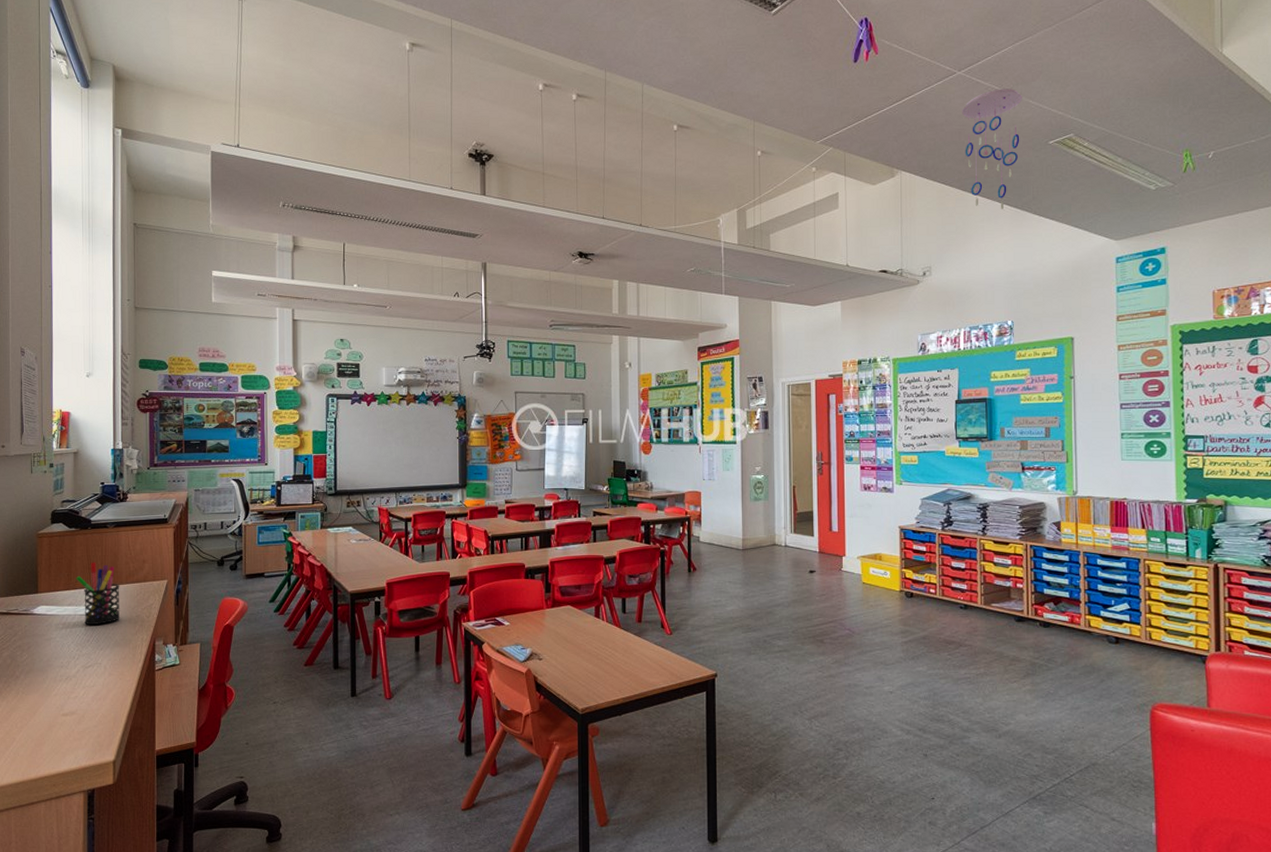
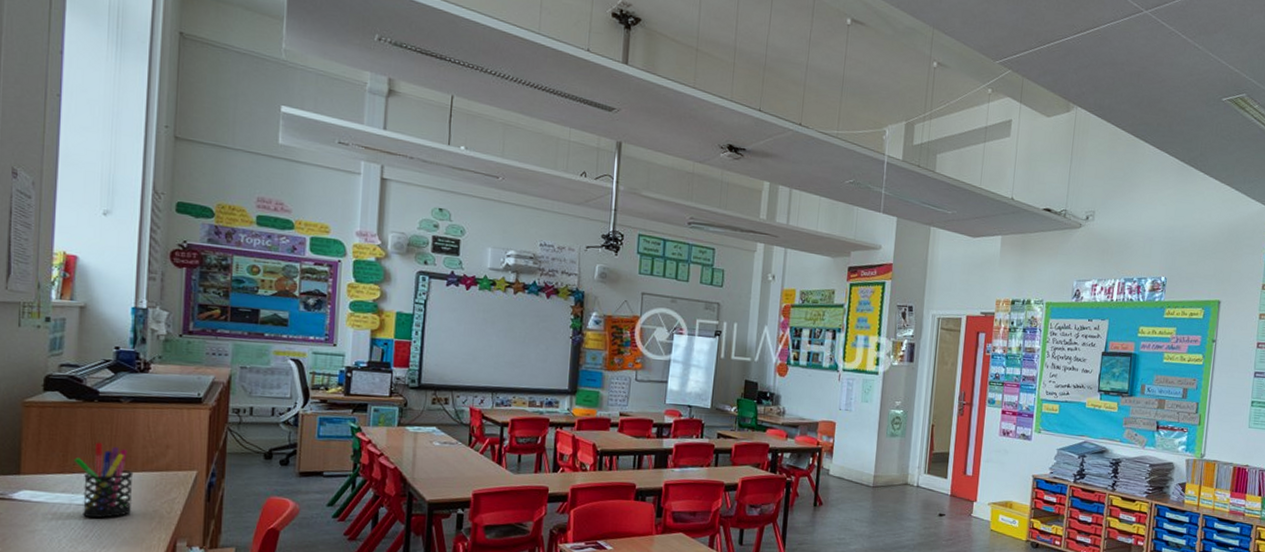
ceiling mobile: present [962,88,1022,209] -> none [1141,35,1203,161]

